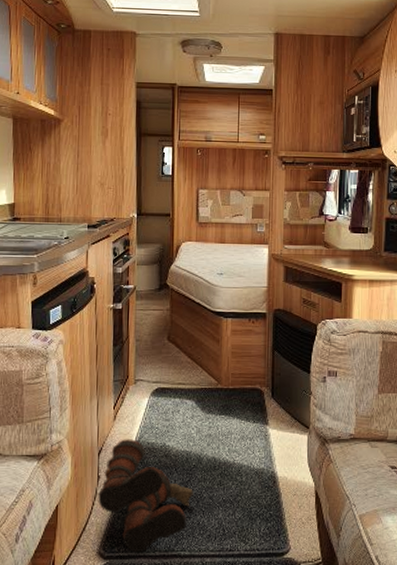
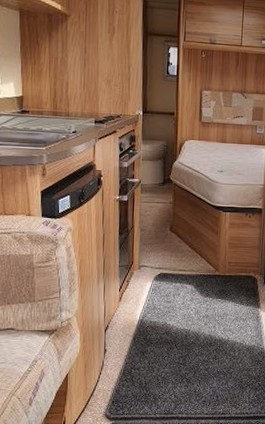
boots: present [98,439,193,553] -> none [105,318,191,415]

